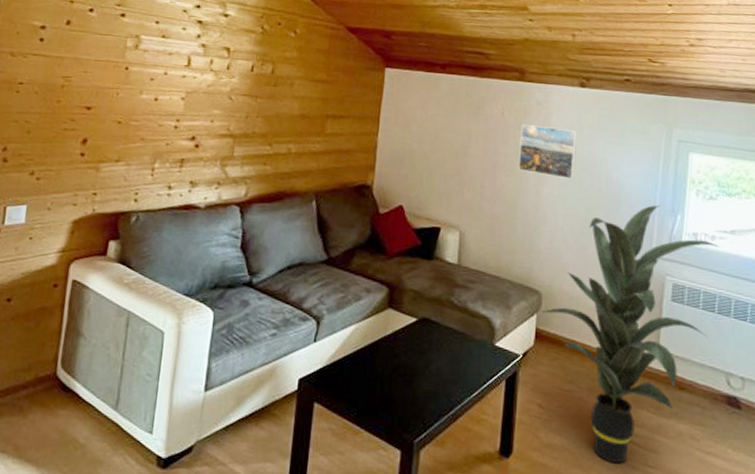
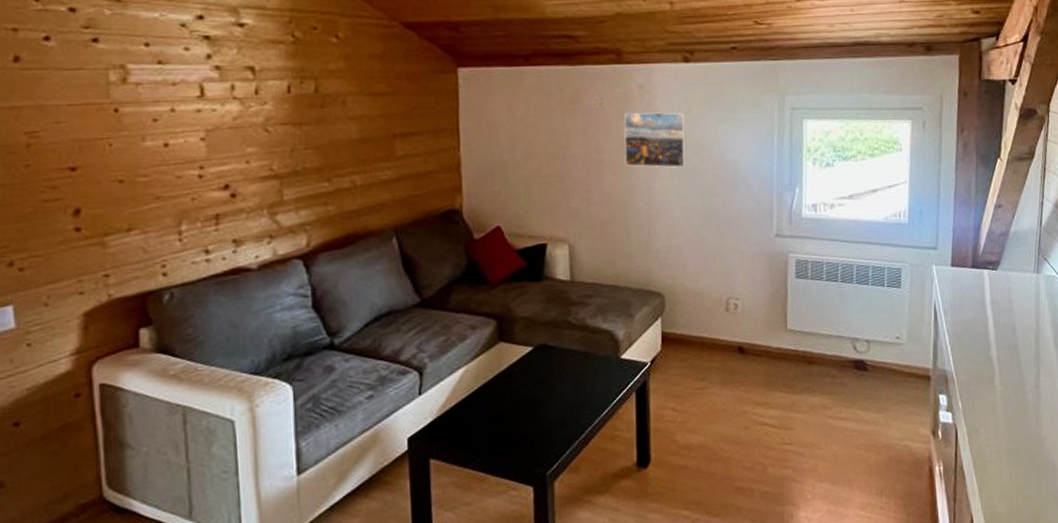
indoor plant: present [542,205,719,464] -> none [666,180,839,449]

